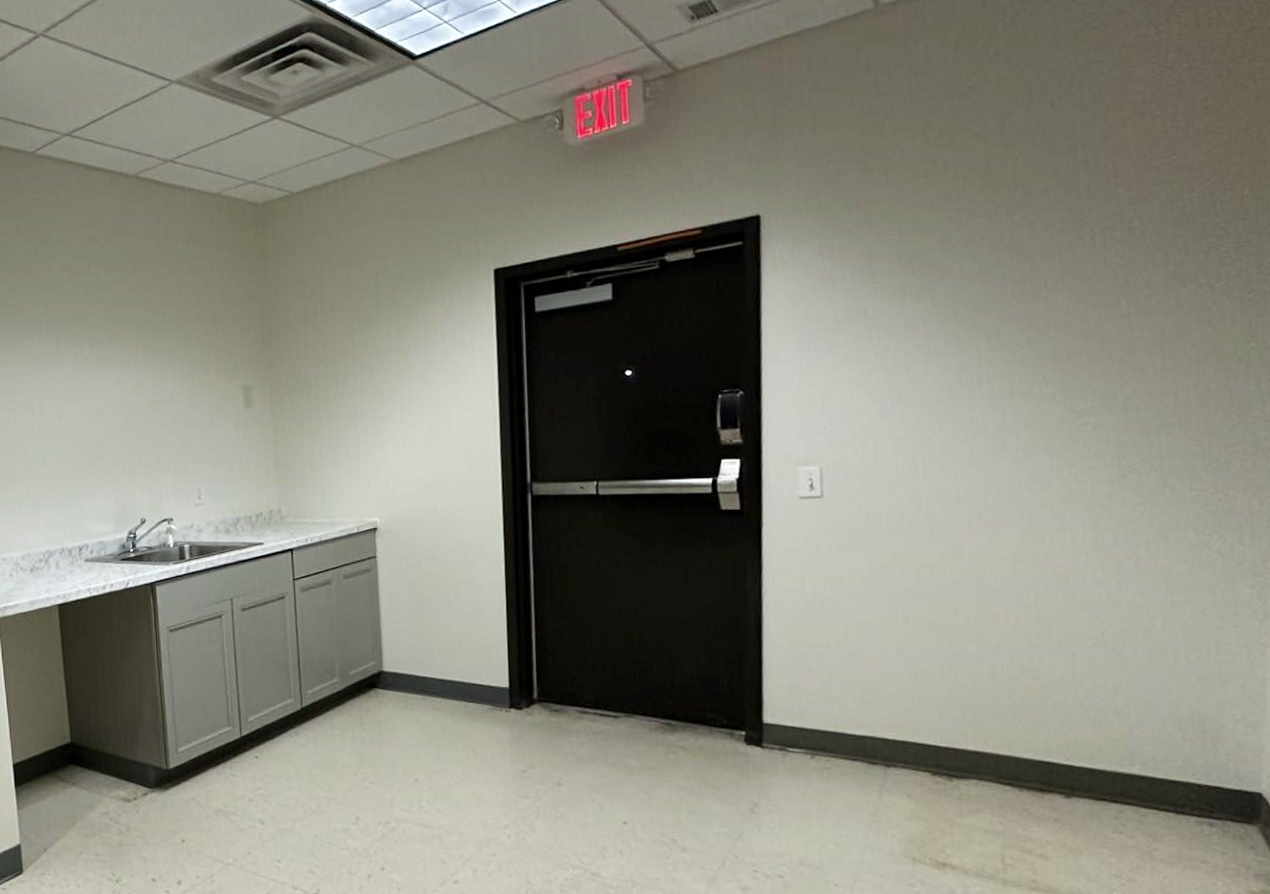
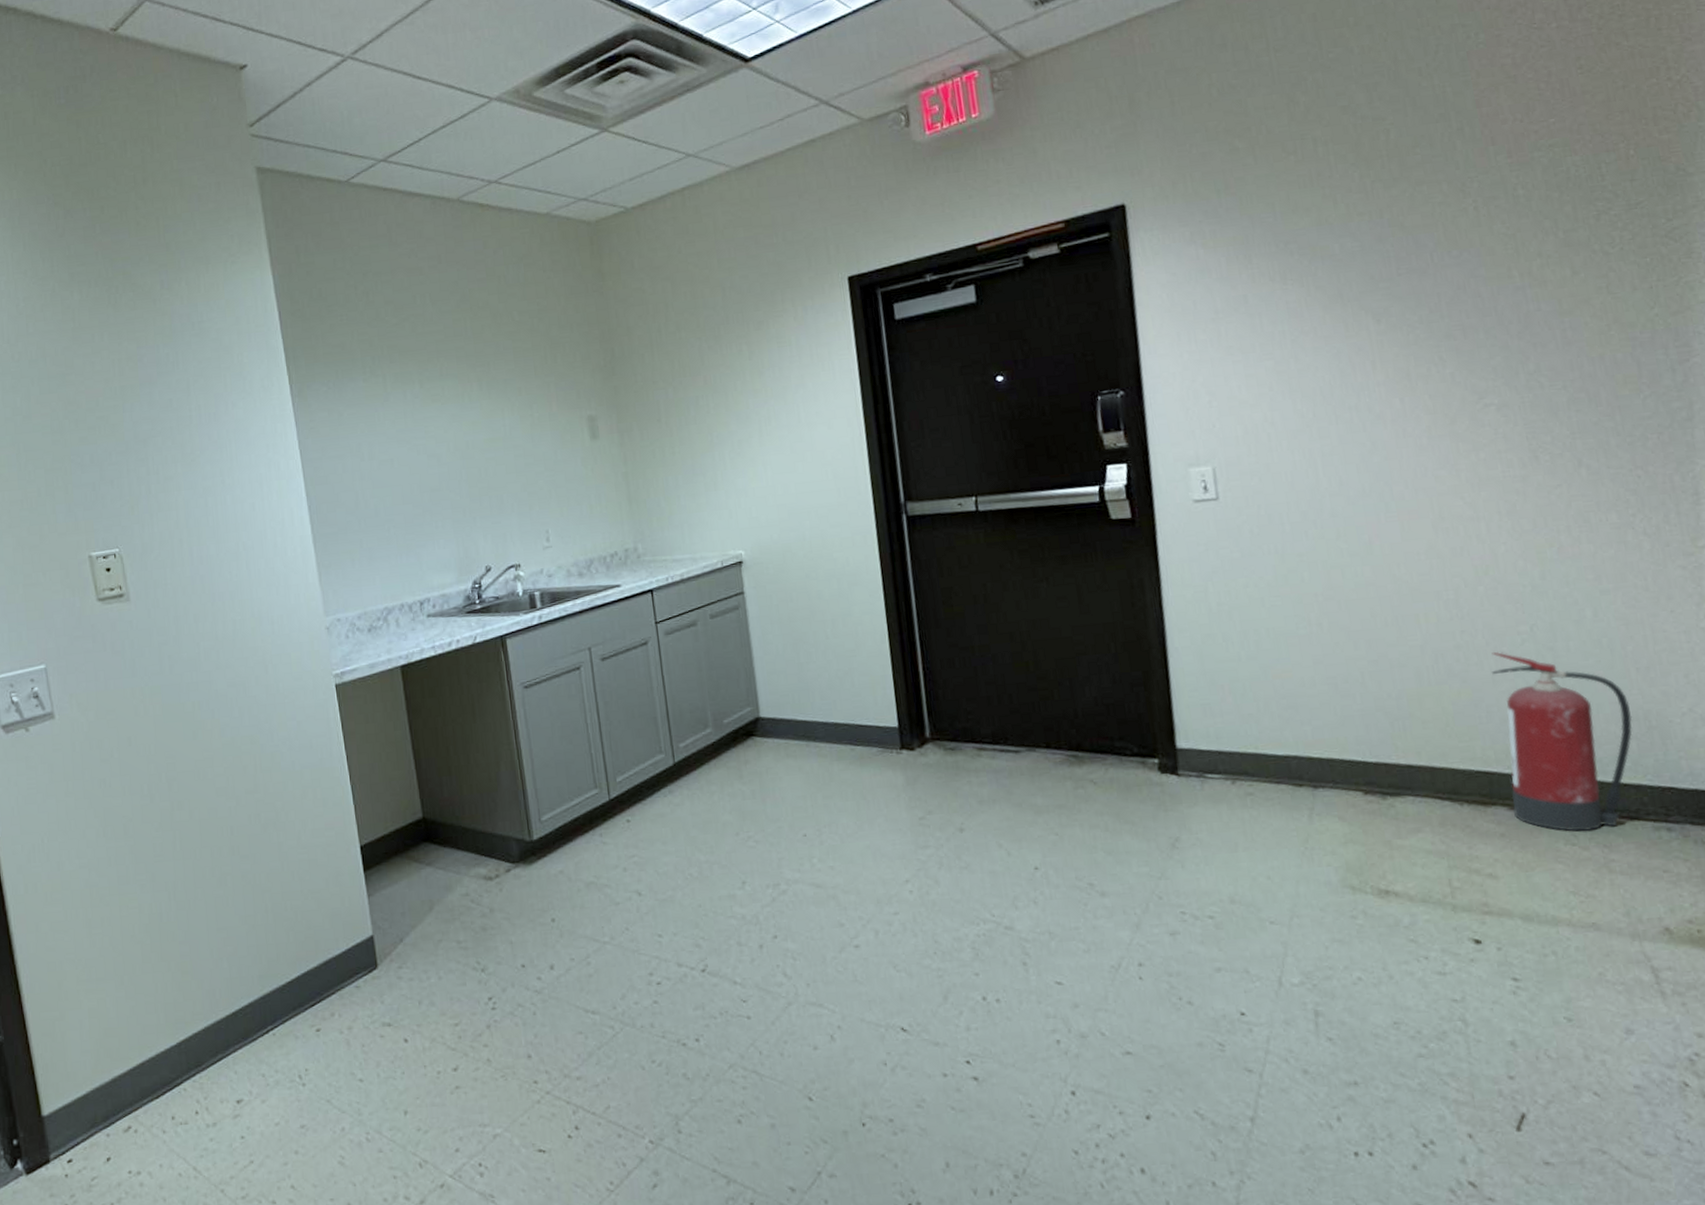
fire extinguisher: none [1062,653,1188,822] -> present [1491,651,1633,832]

